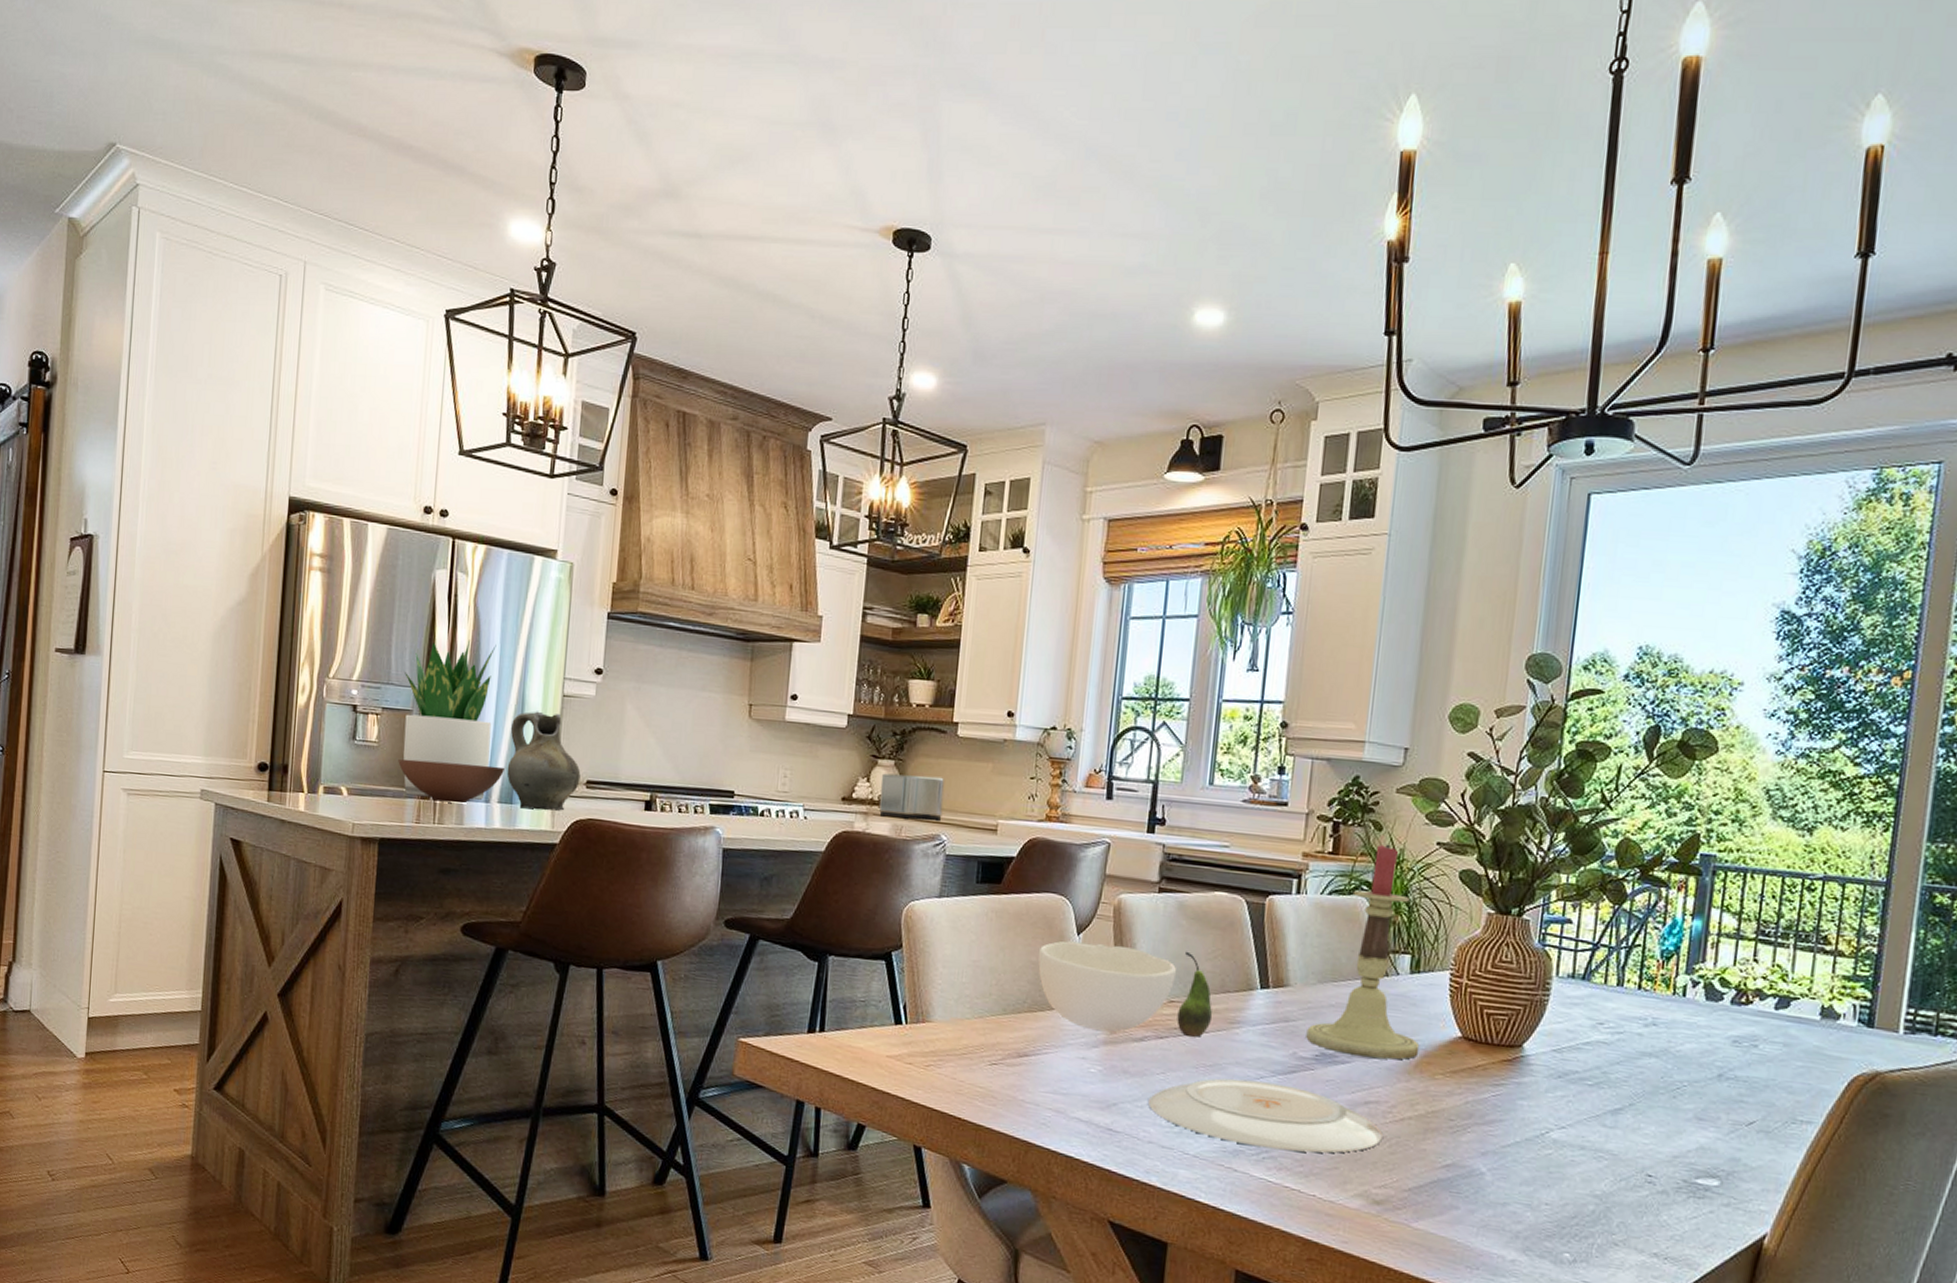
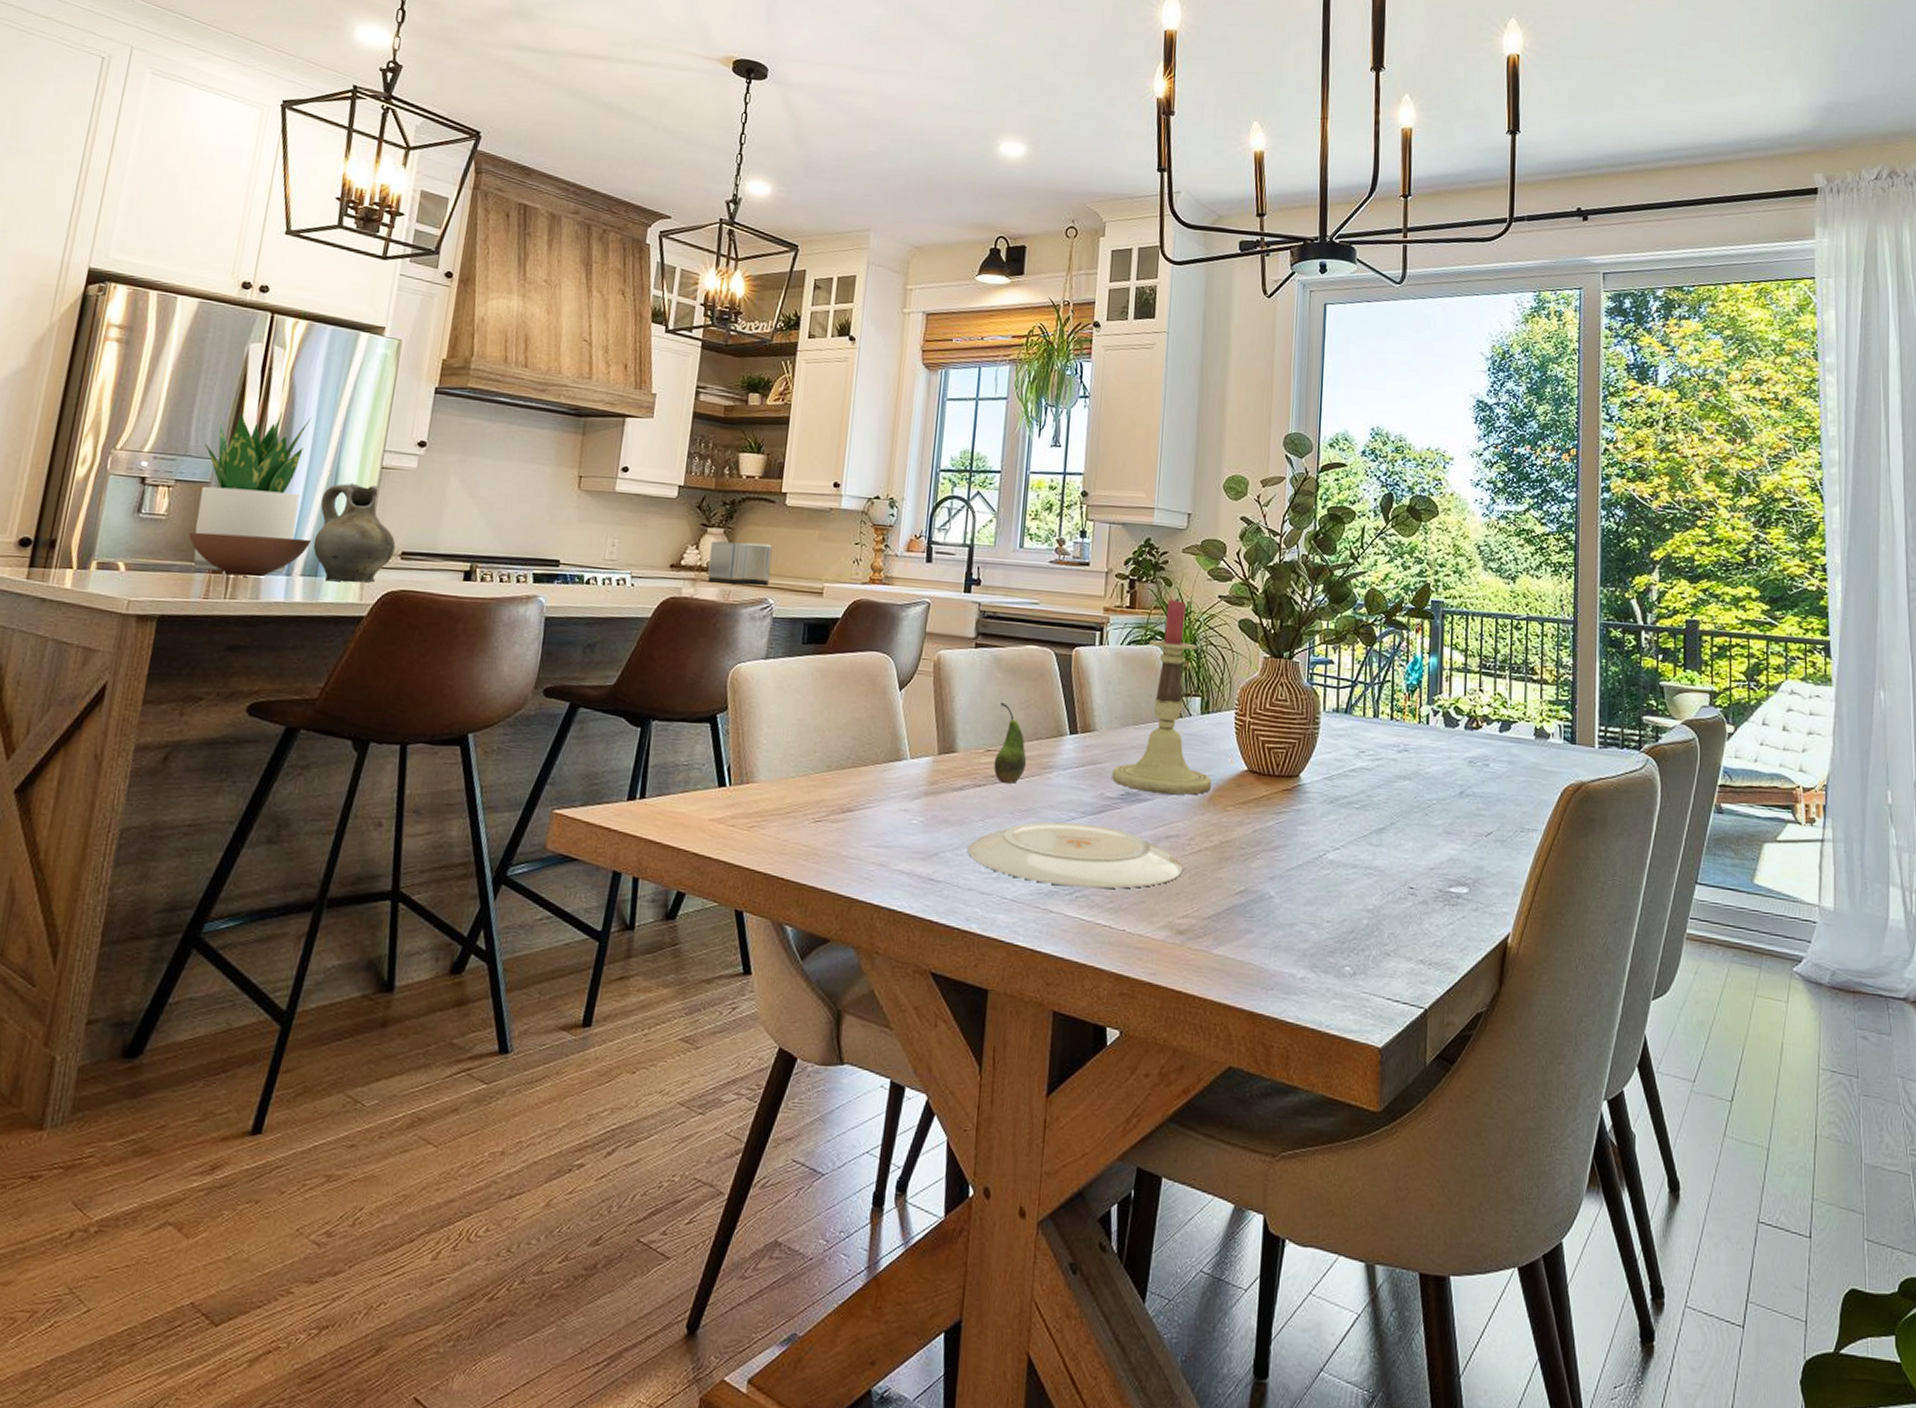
bowl: present [1038,940,1177,1033] -> none [862,696,993,784]

